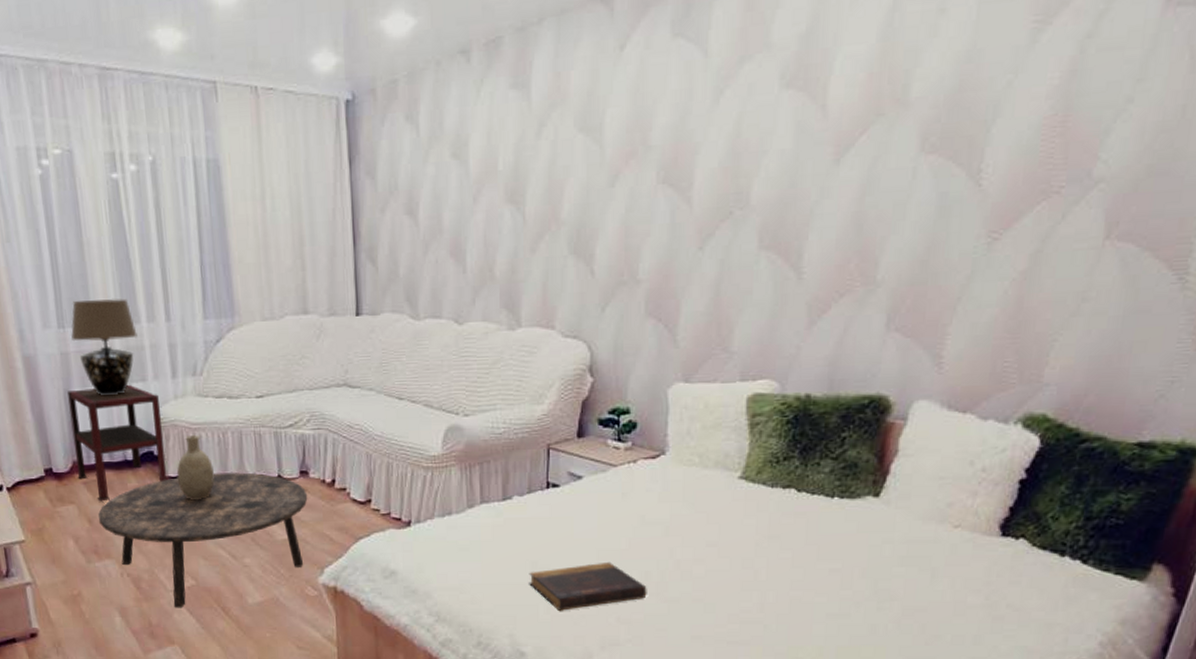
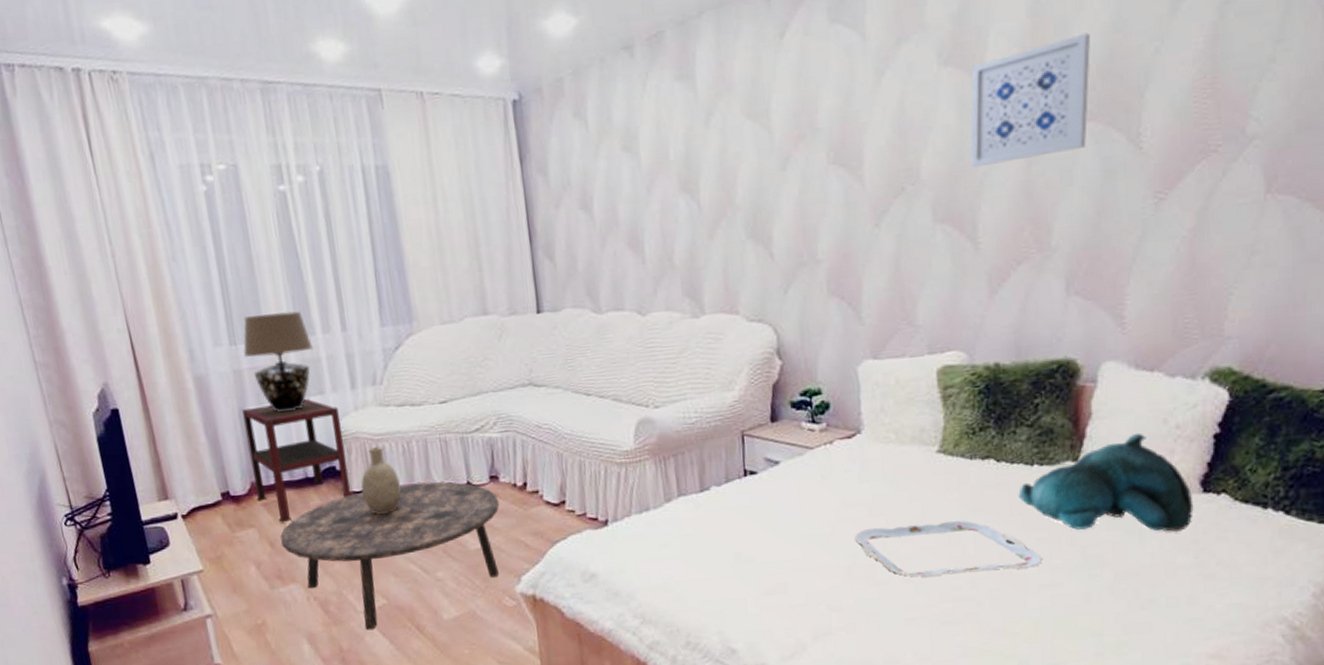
book: present [529,561,647,611] -> none [733,547,856,603]
serving tray: none [649,547,832,597] -> present [854,521,1042,577]
wall art: none [802,61,941,196] -> present [970,33,1091,168]
teddy bear: none [815,473,991,574] -> present [1018,432,1194,533]

